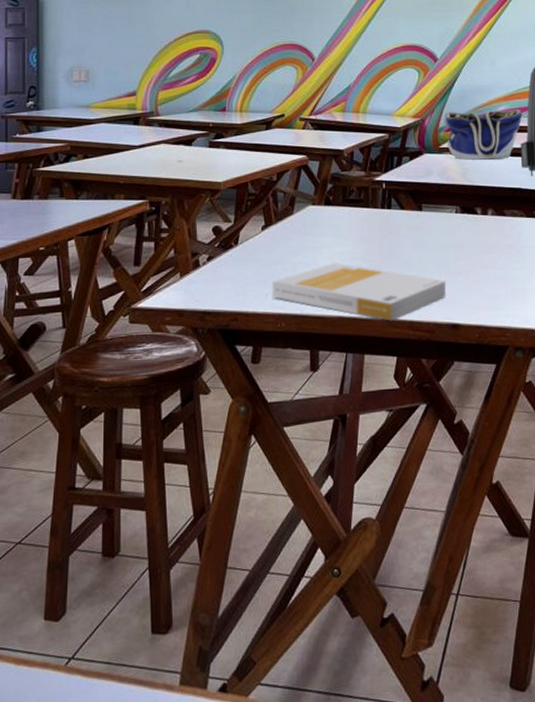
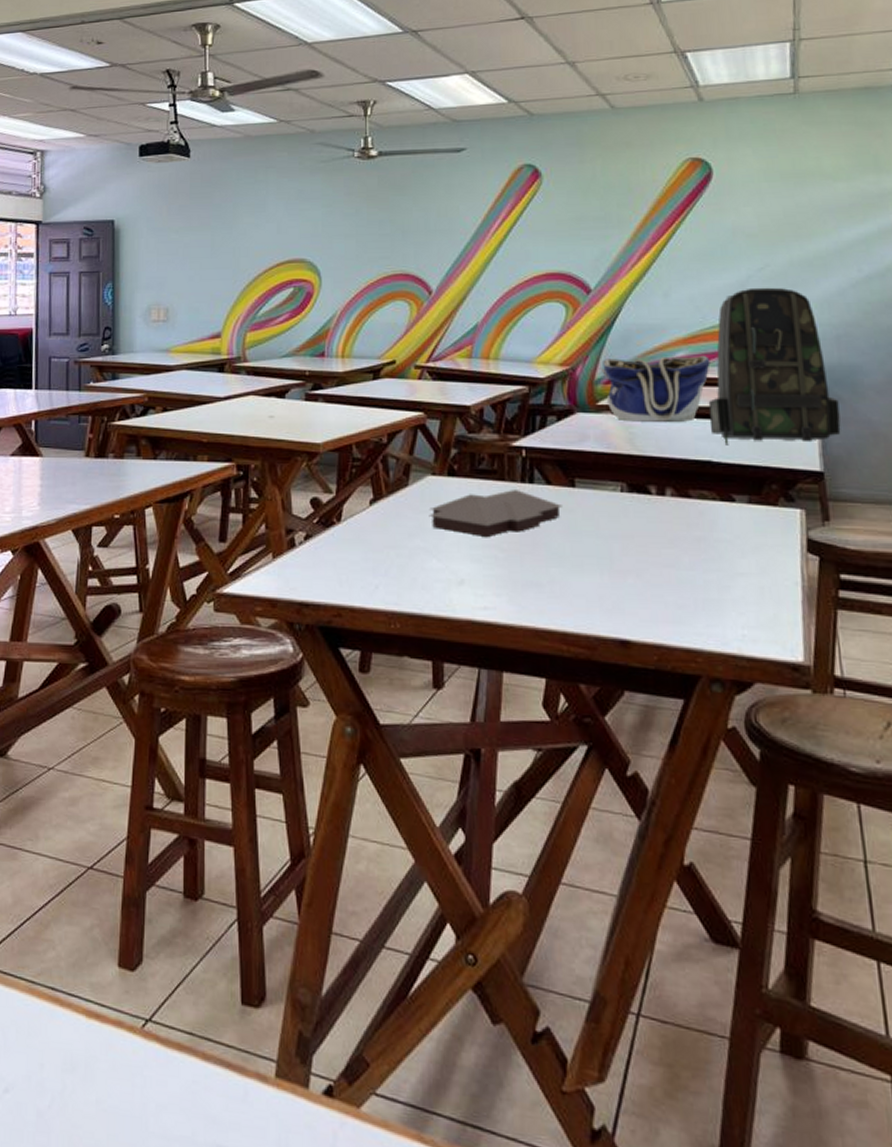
book: present [272,262,447,321] -> none [383,549,612,631]
papers: none [309,214,412,251] -> present [429,490,562,537]

